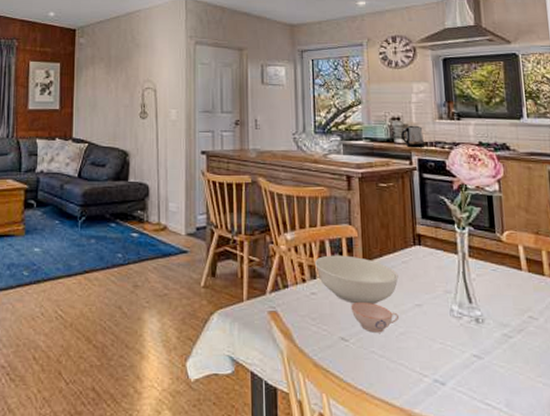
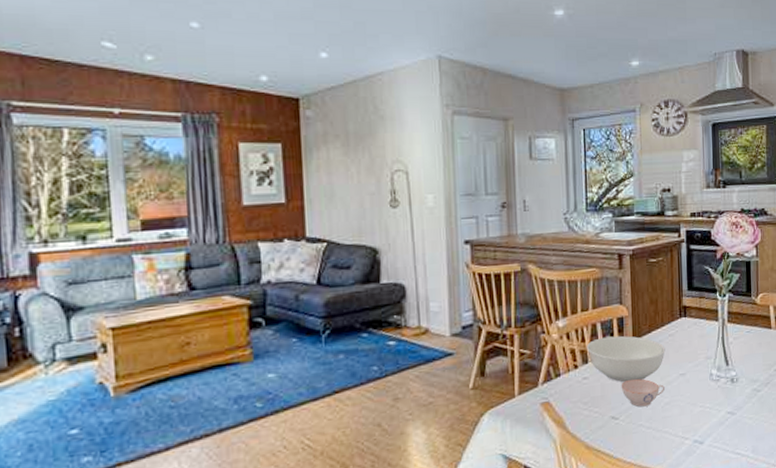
kettle: present [401,125,424,148] -> none [671,195,692,220]

